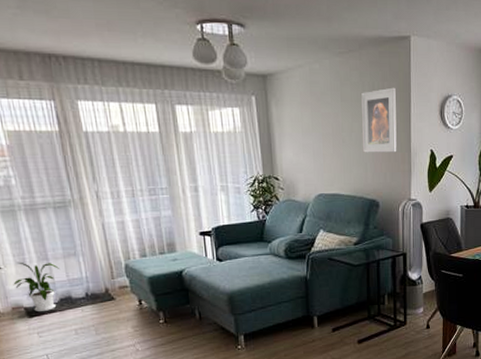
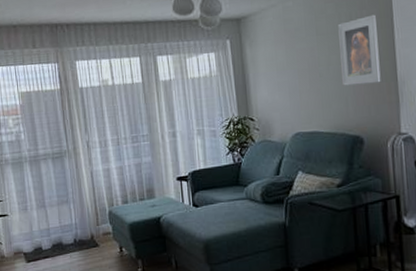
house plant: present [13,262,59,313] -> none [16,209,54,258]

